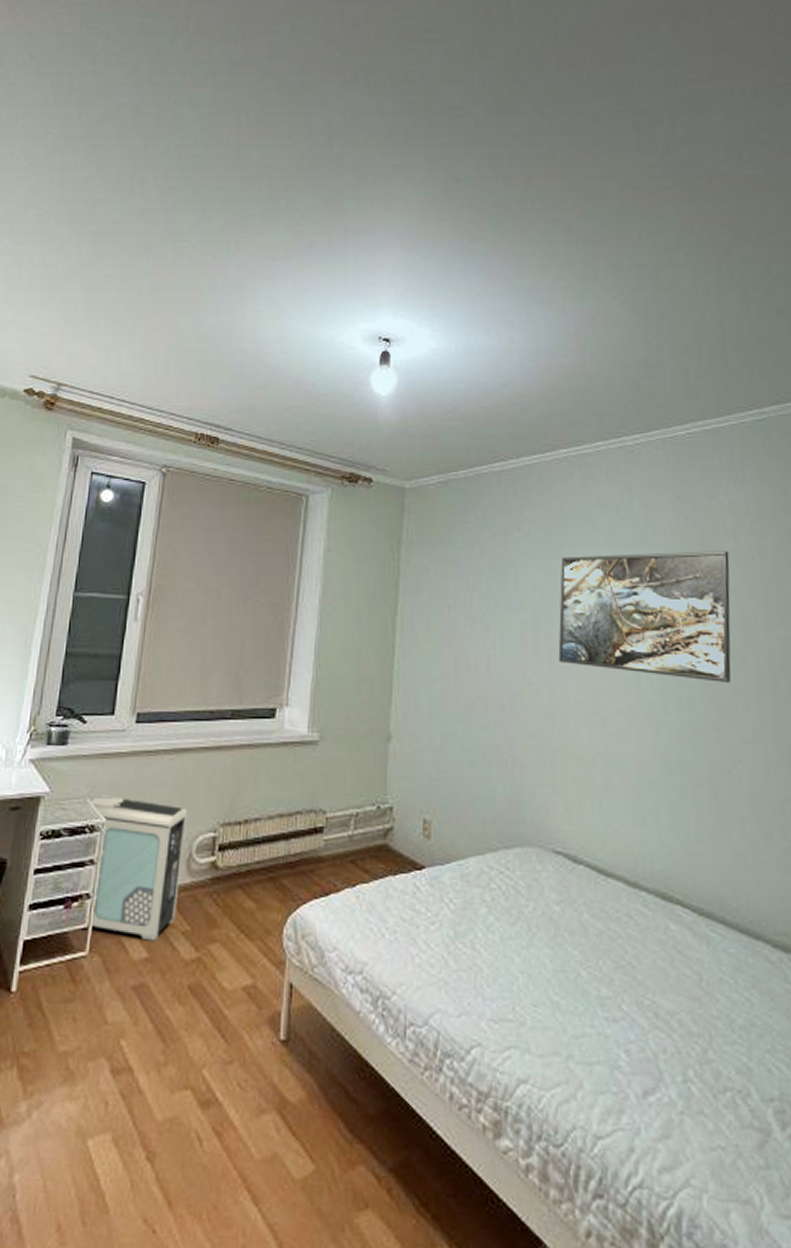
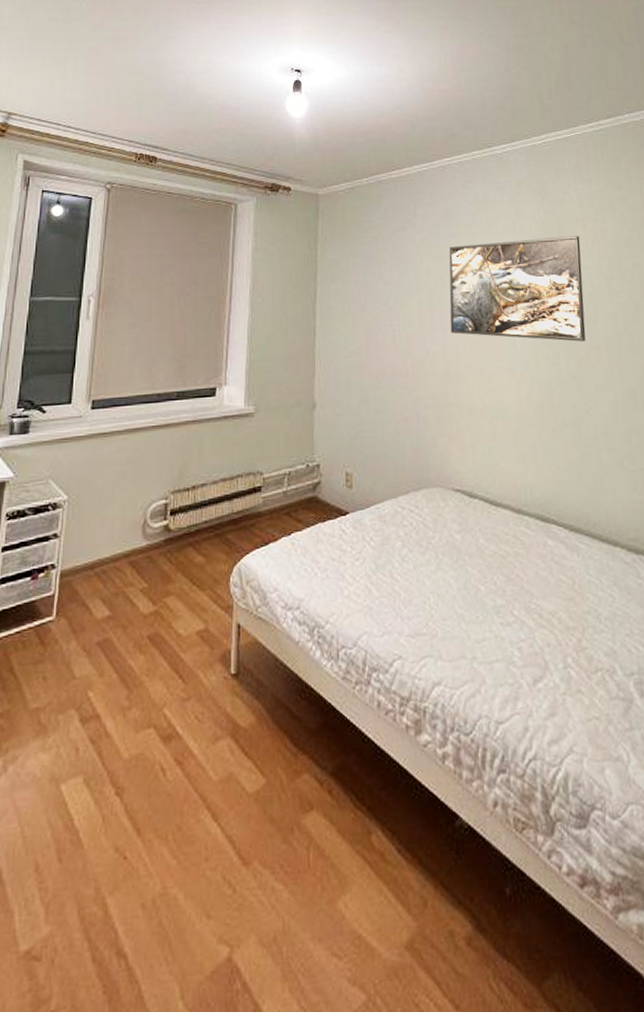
air purifier: present [89,795,188,941] -> none [54,475,142,601]

